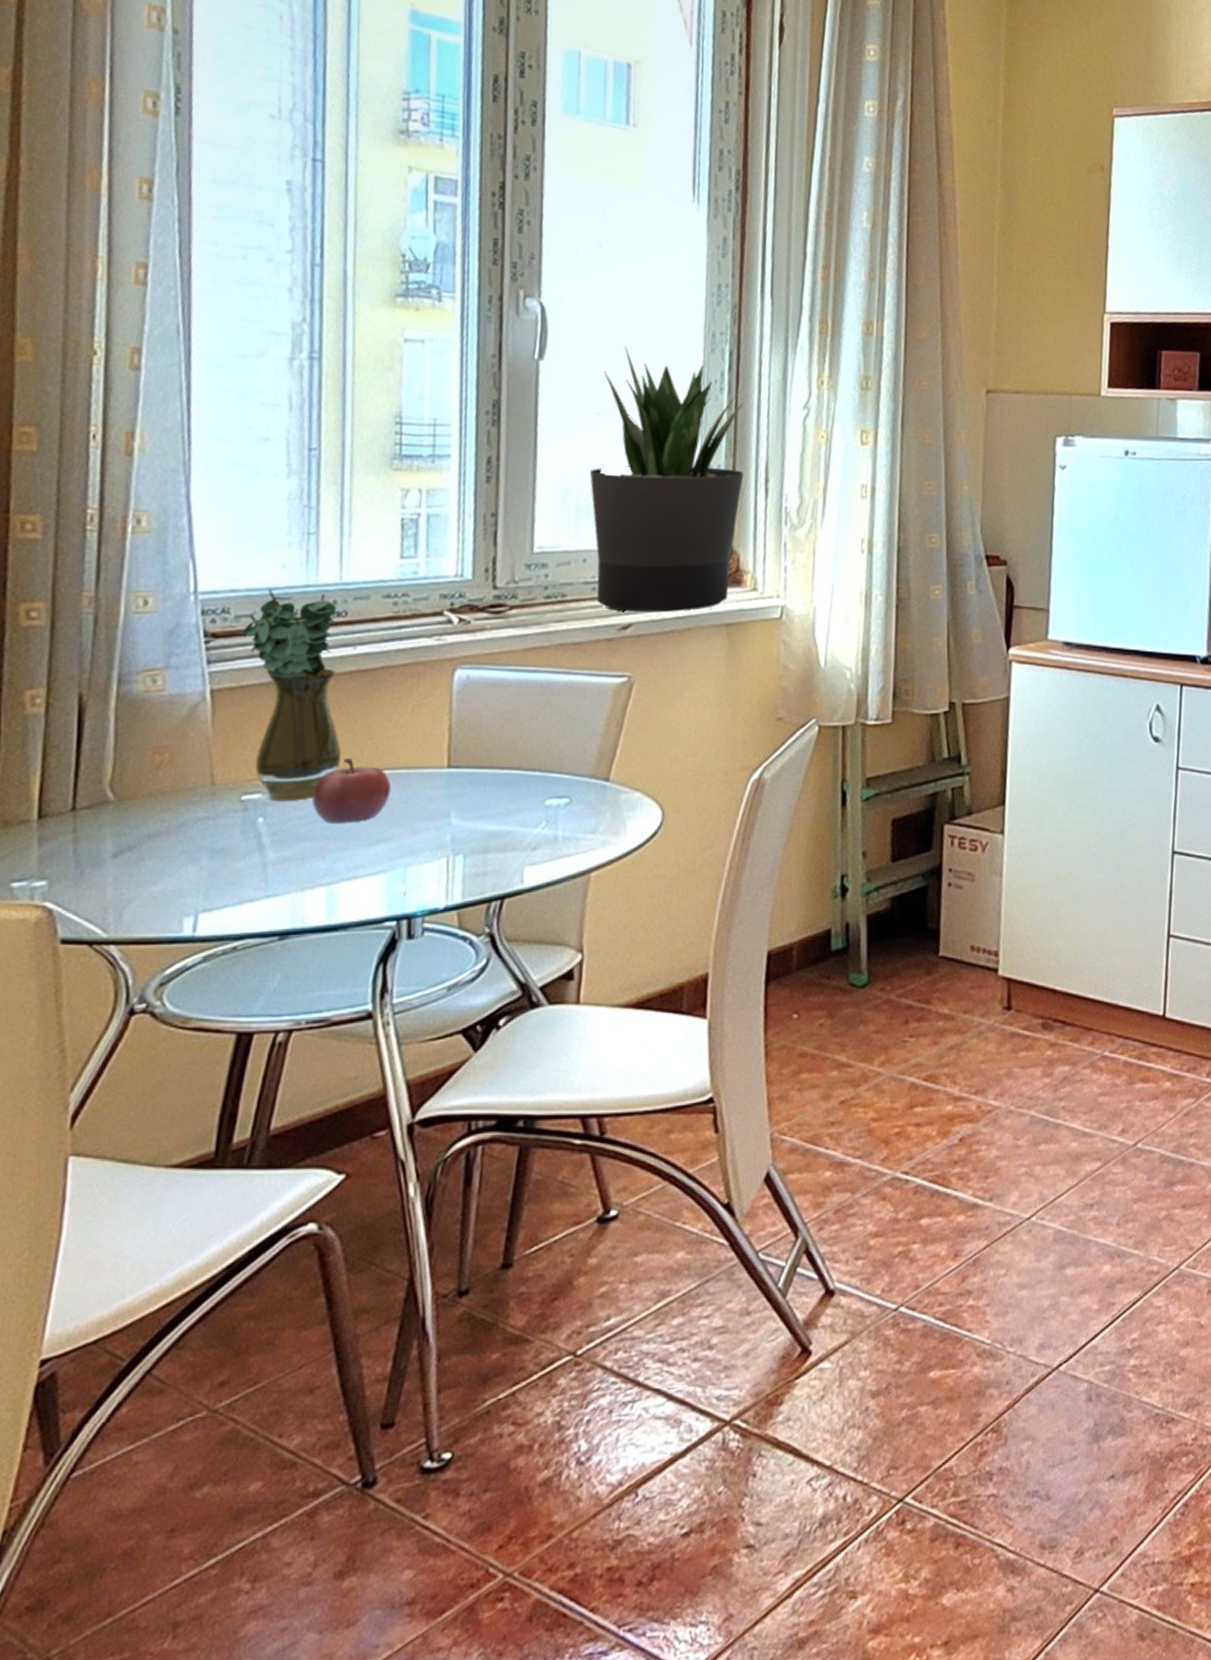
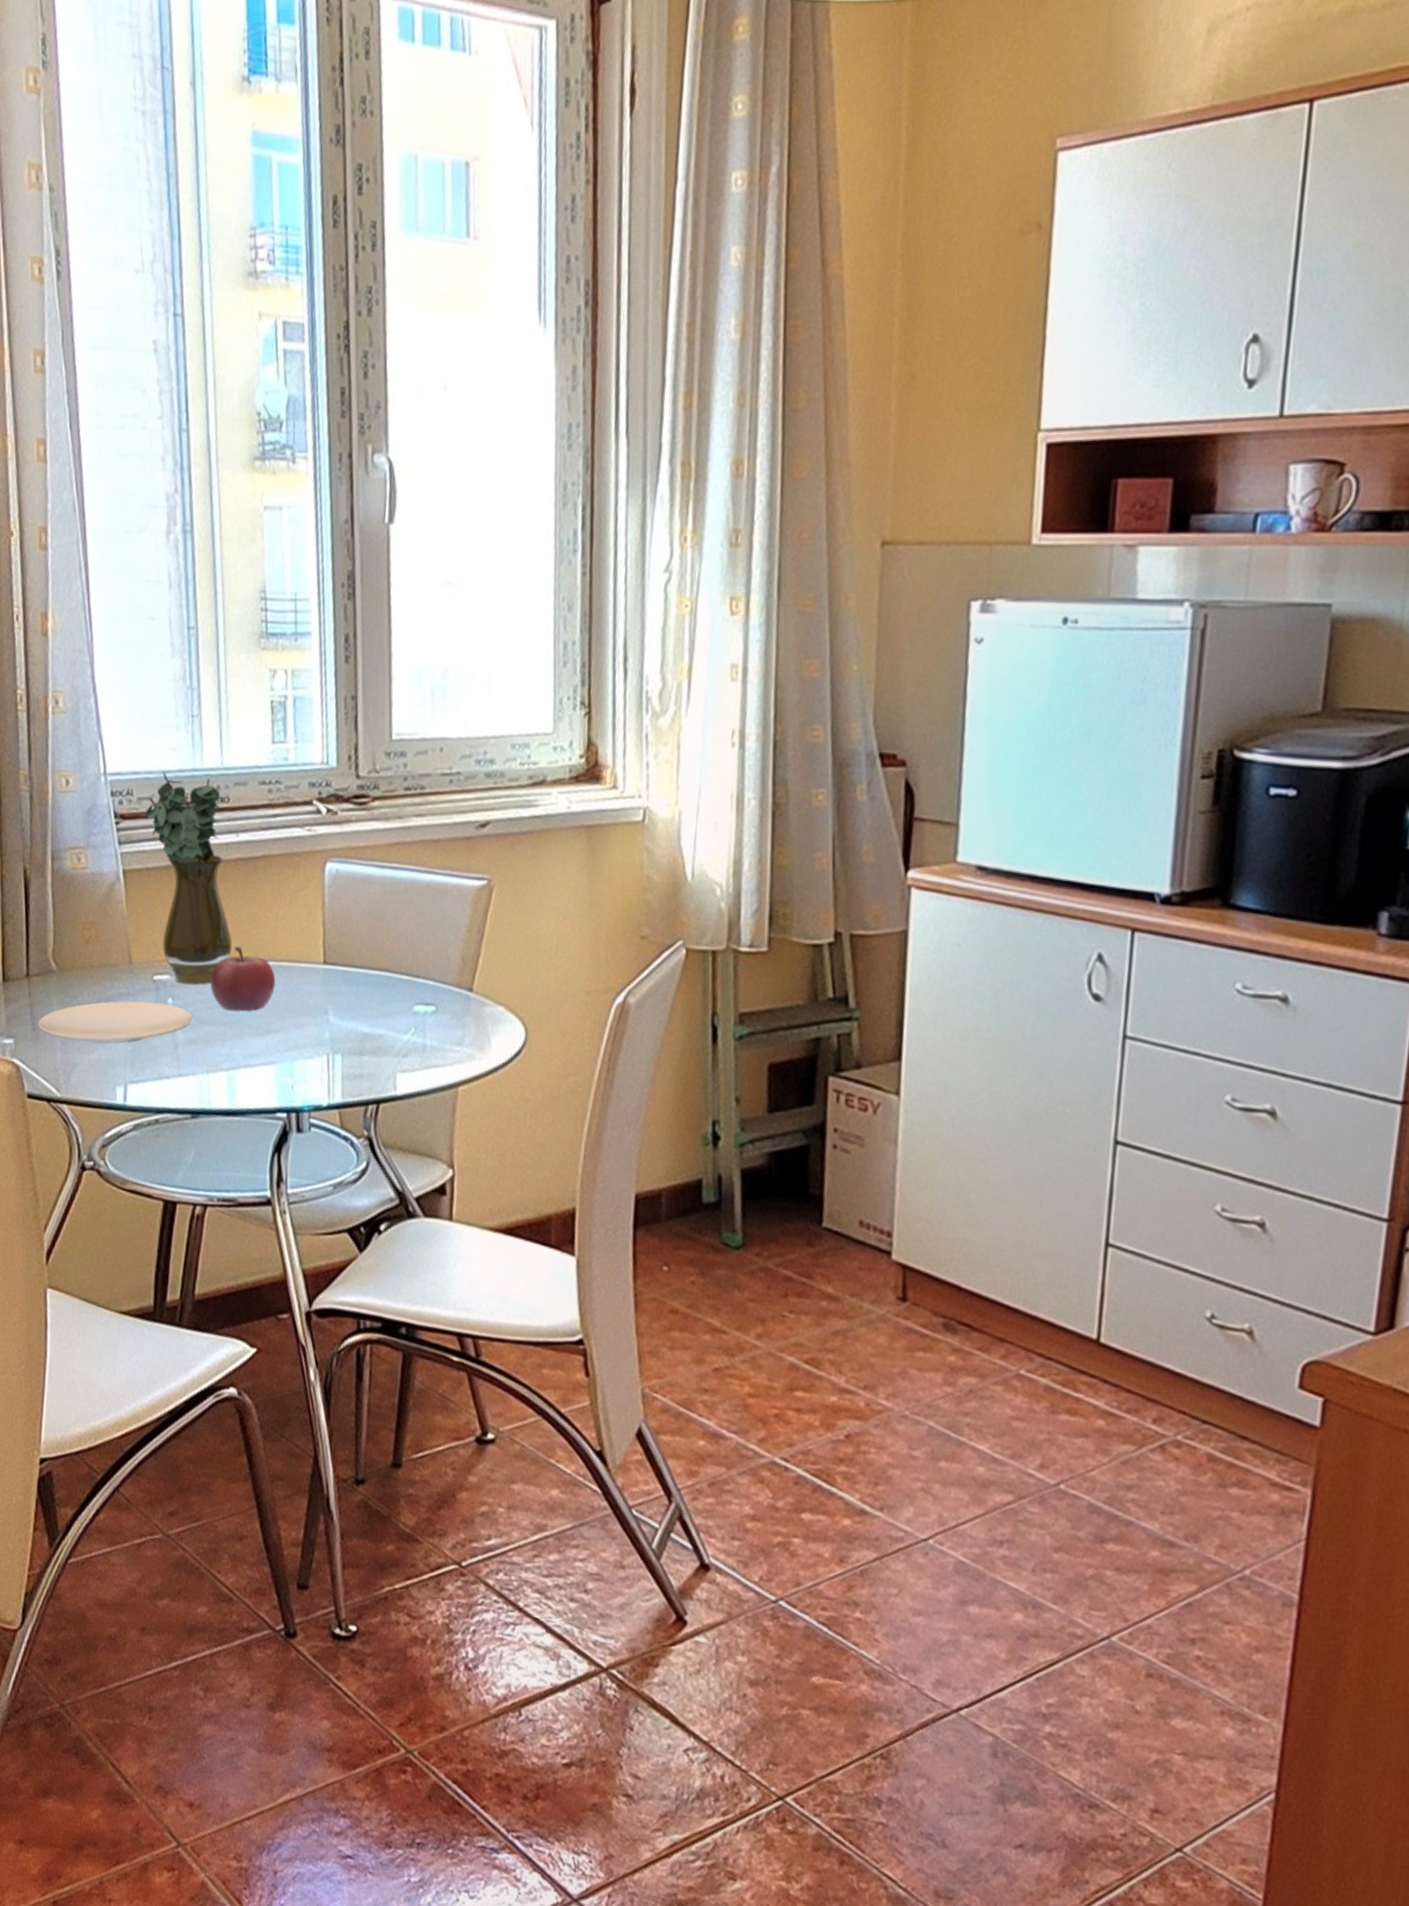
plate: none [82,823,288,874] -> present [37,1000,193,1044]
planter: present [590,346,744,613] -> none [443,504,600,811]

